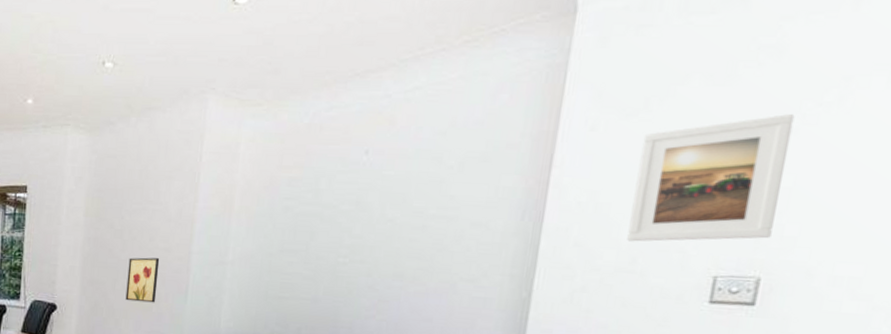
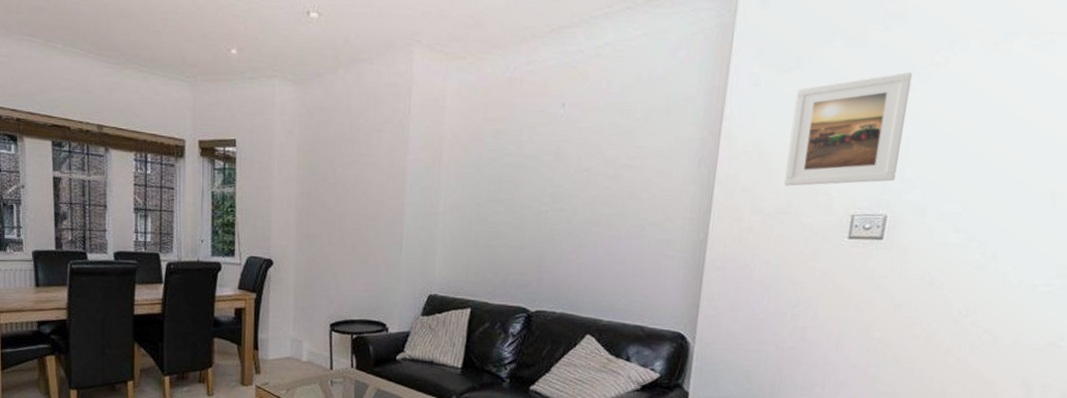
wall art: present [125,257,160,303] -> none [342,210,374,255]

